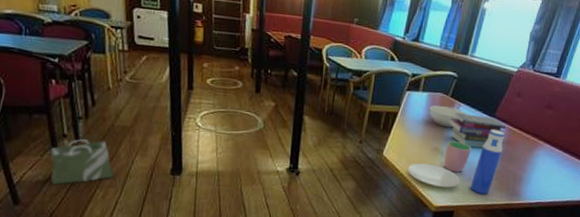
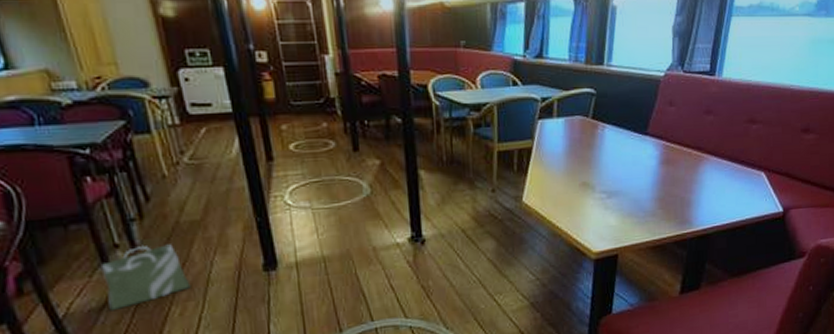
plate: present [407,163,461,188] -> none [555,203,620,230]
bowl: present [429,105,467,128] -> none [569,131,615,156]
cup: present [443,141,471,173] -> none [595,171,626,208]
books: present [448,113,507,148] -> none [594,135,663,176]
water bottle: present [470,129,505,195] -> none [632,149,663,229]

